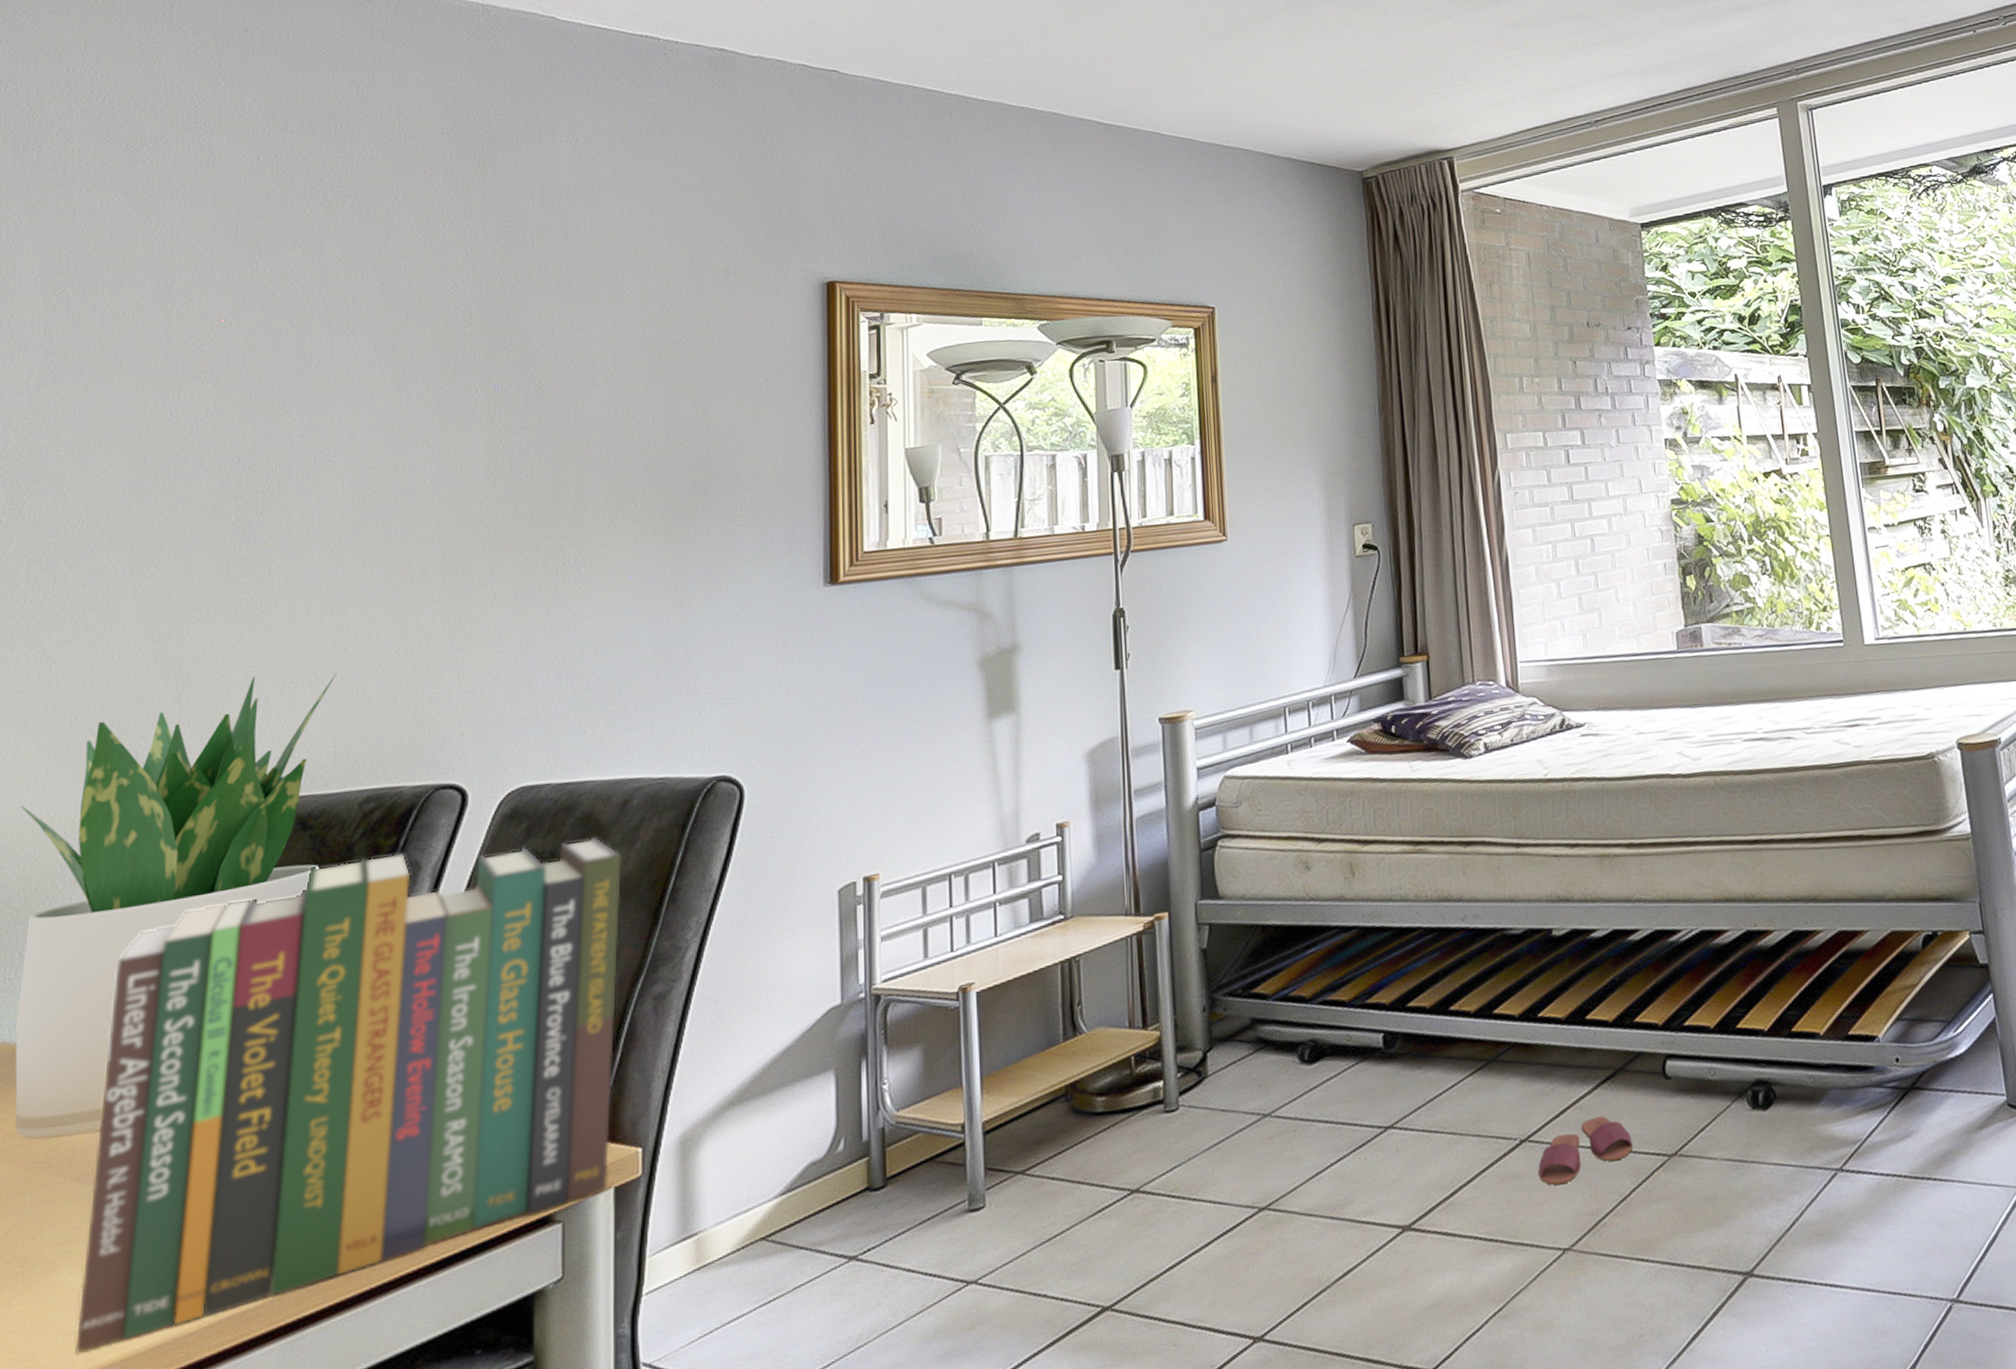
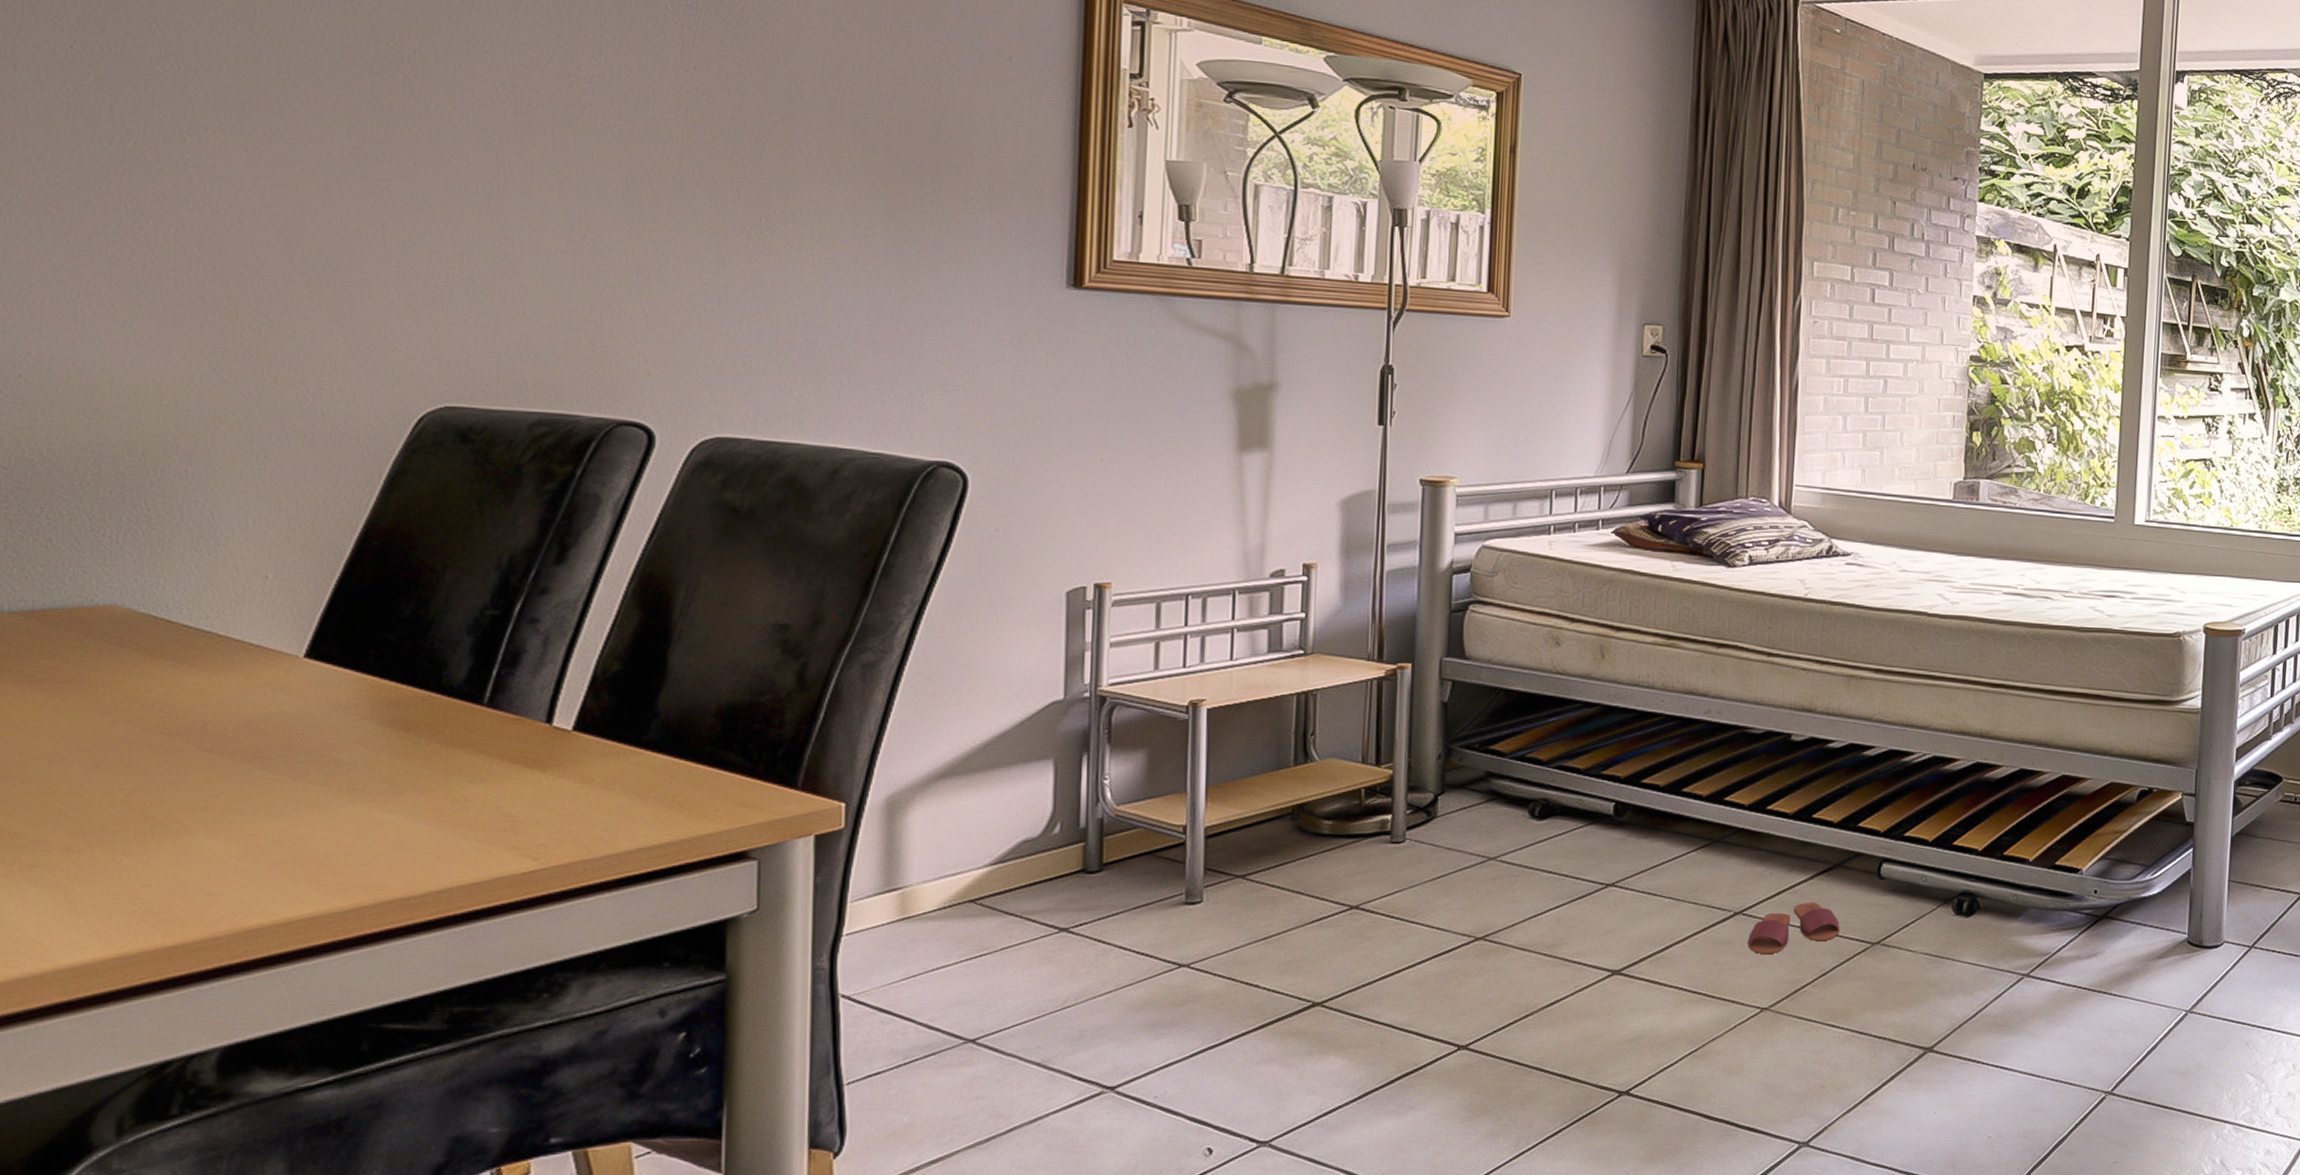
planter: present [15,673,338,1140] -> none [120,272,501,709]
books: present [75,836,622,1352] -> none [218,481,830,912]

